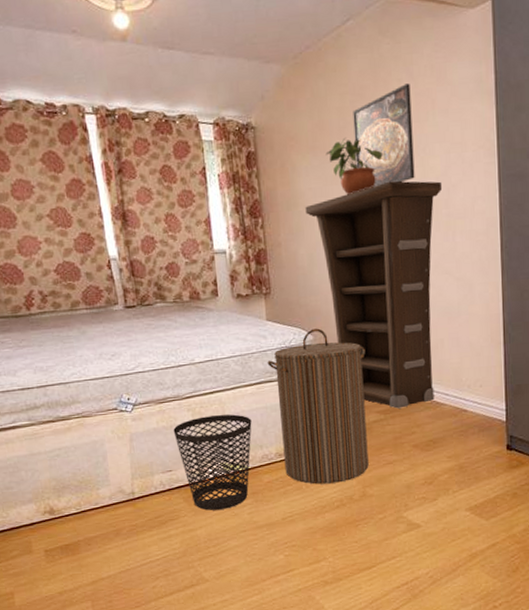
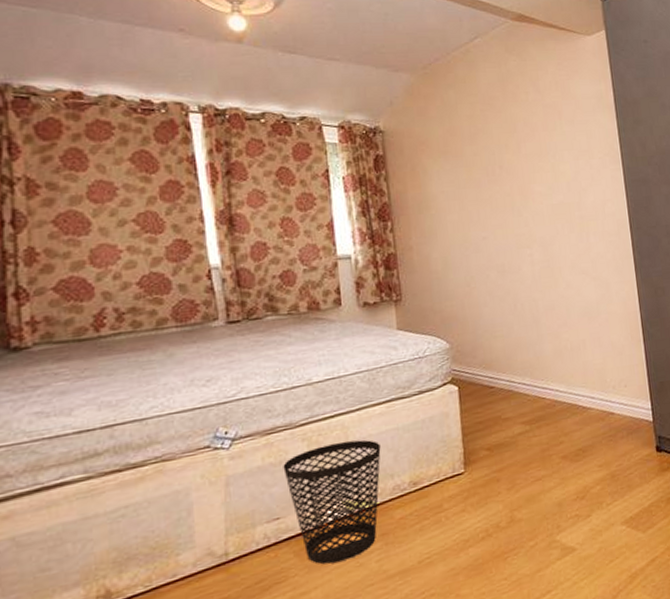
laundry hamper: present [267,328,369,485] -> none [398,335,516,515]
cabinet: present [305,180,443,409] -> none [438,184,581,418]
potted plant: present [325,137,383,196] -> none [457,143,515,199]
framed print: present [353,83,415,187] -> none [483,96,547,190]

